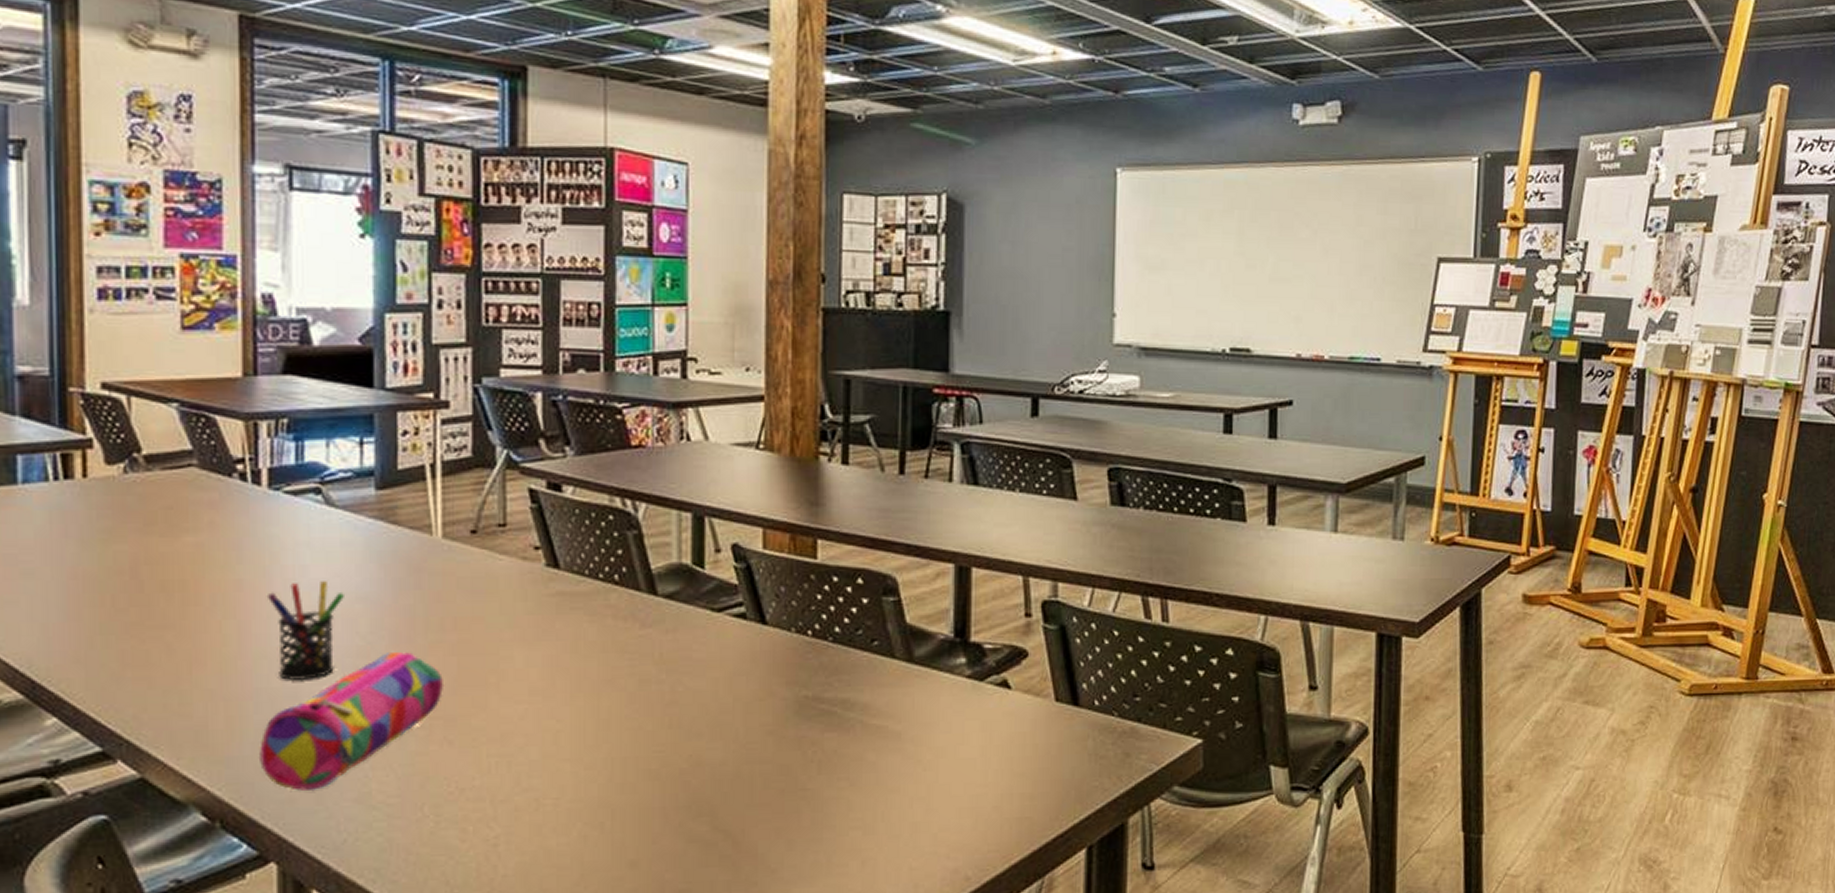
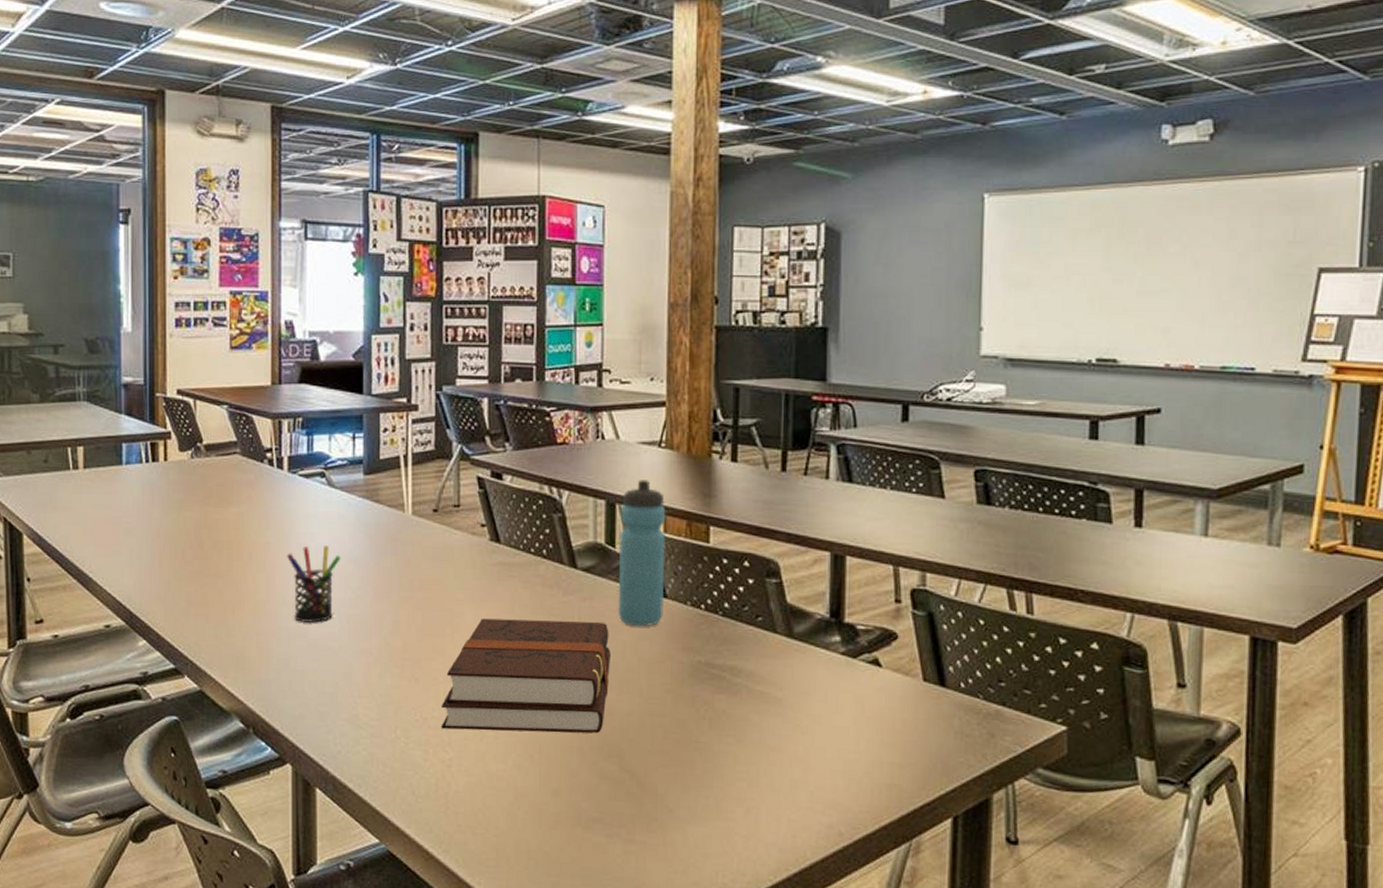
pencil case: present [260,651,445,791] -> none [280,603,413,710]
hardback book: none [483,658,699,800] -> present [441,618,610,734]
water bottle: none [708,488,765,661] -> present [618,480,666,627]

